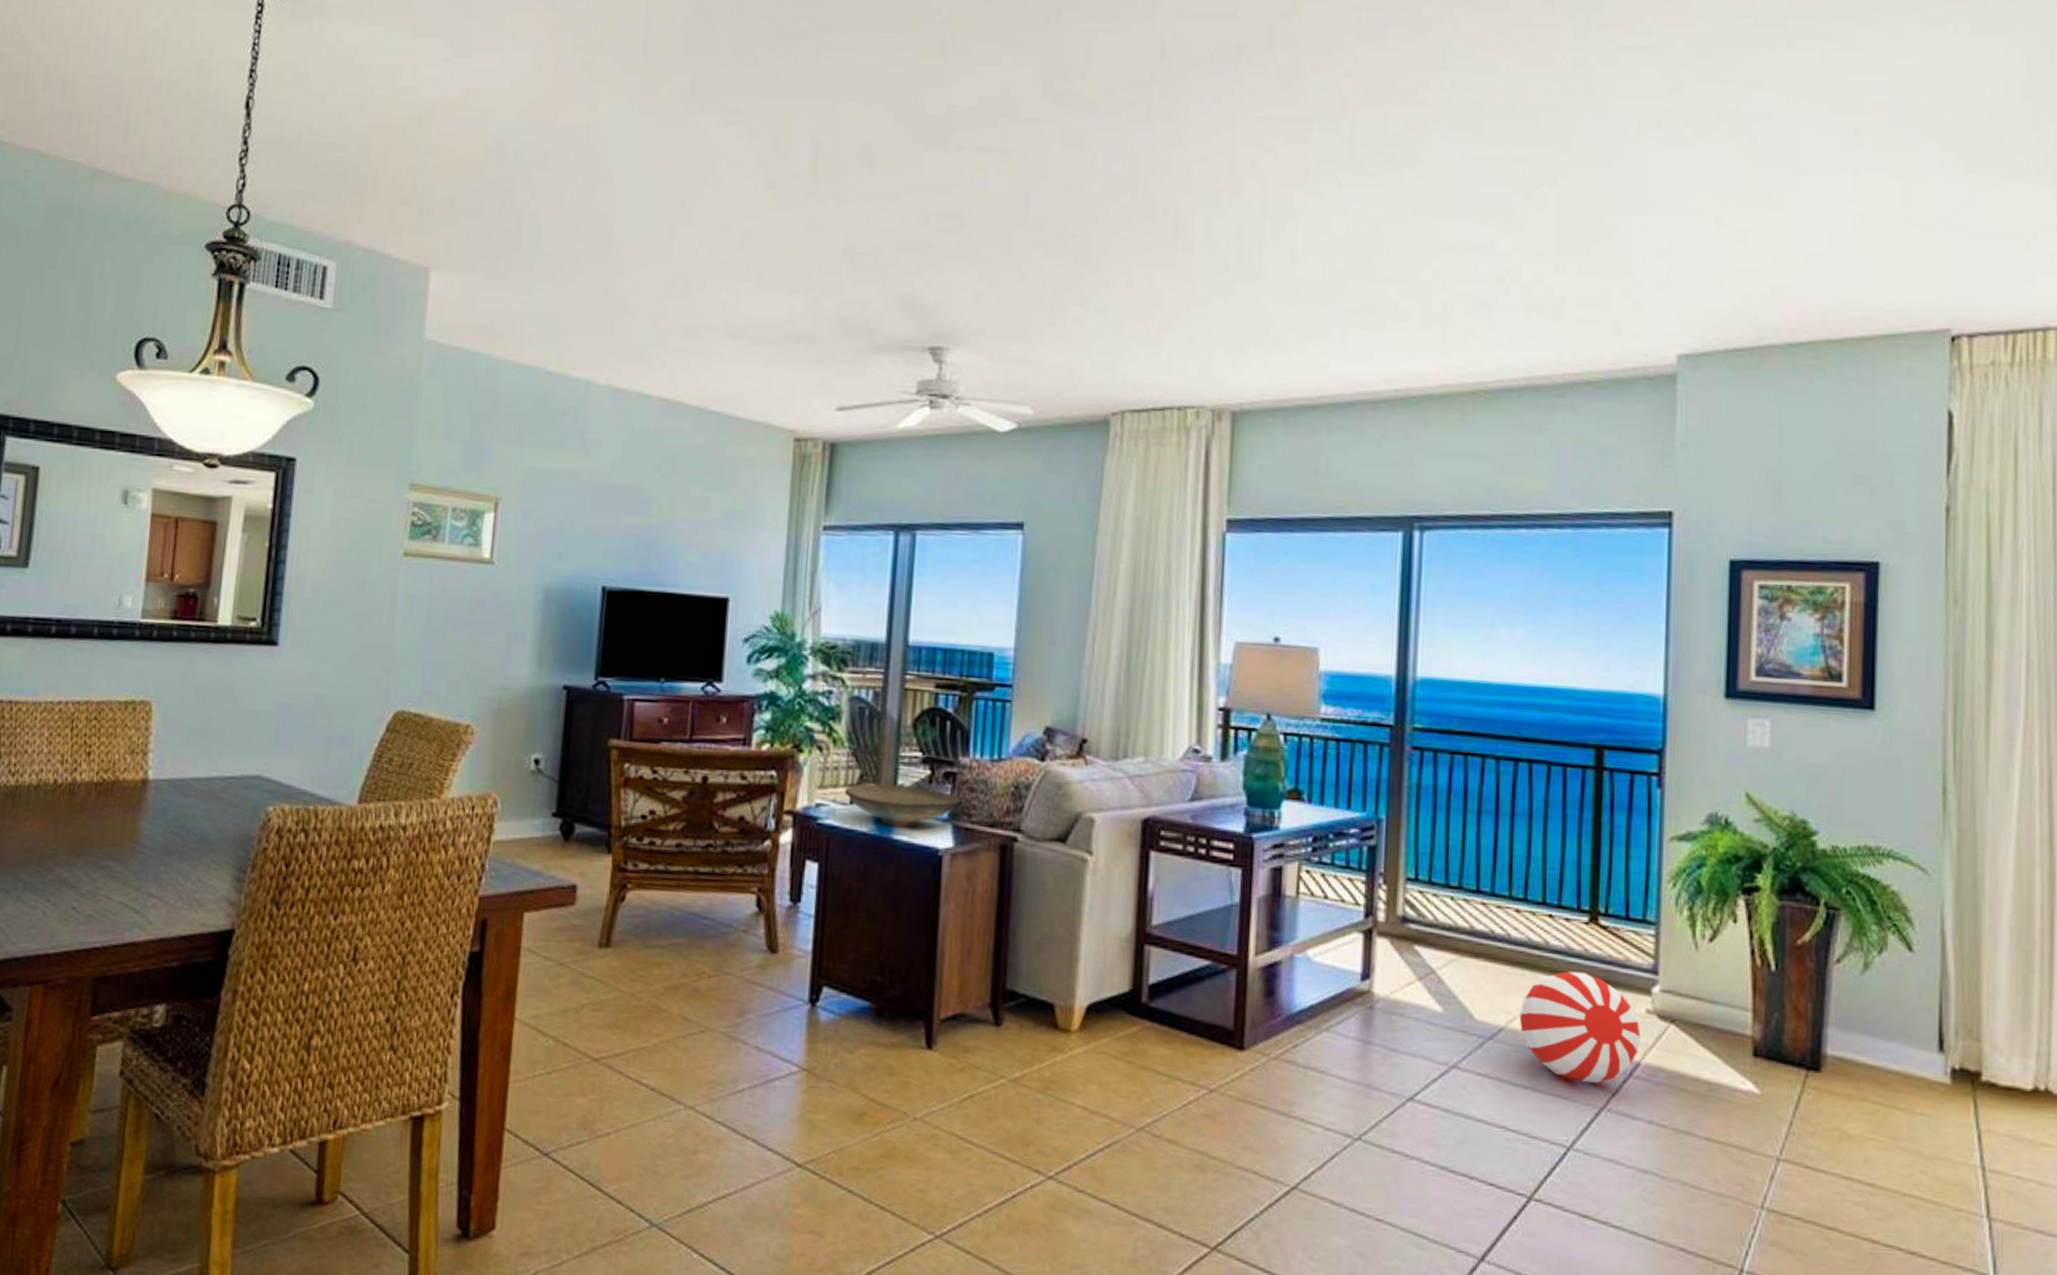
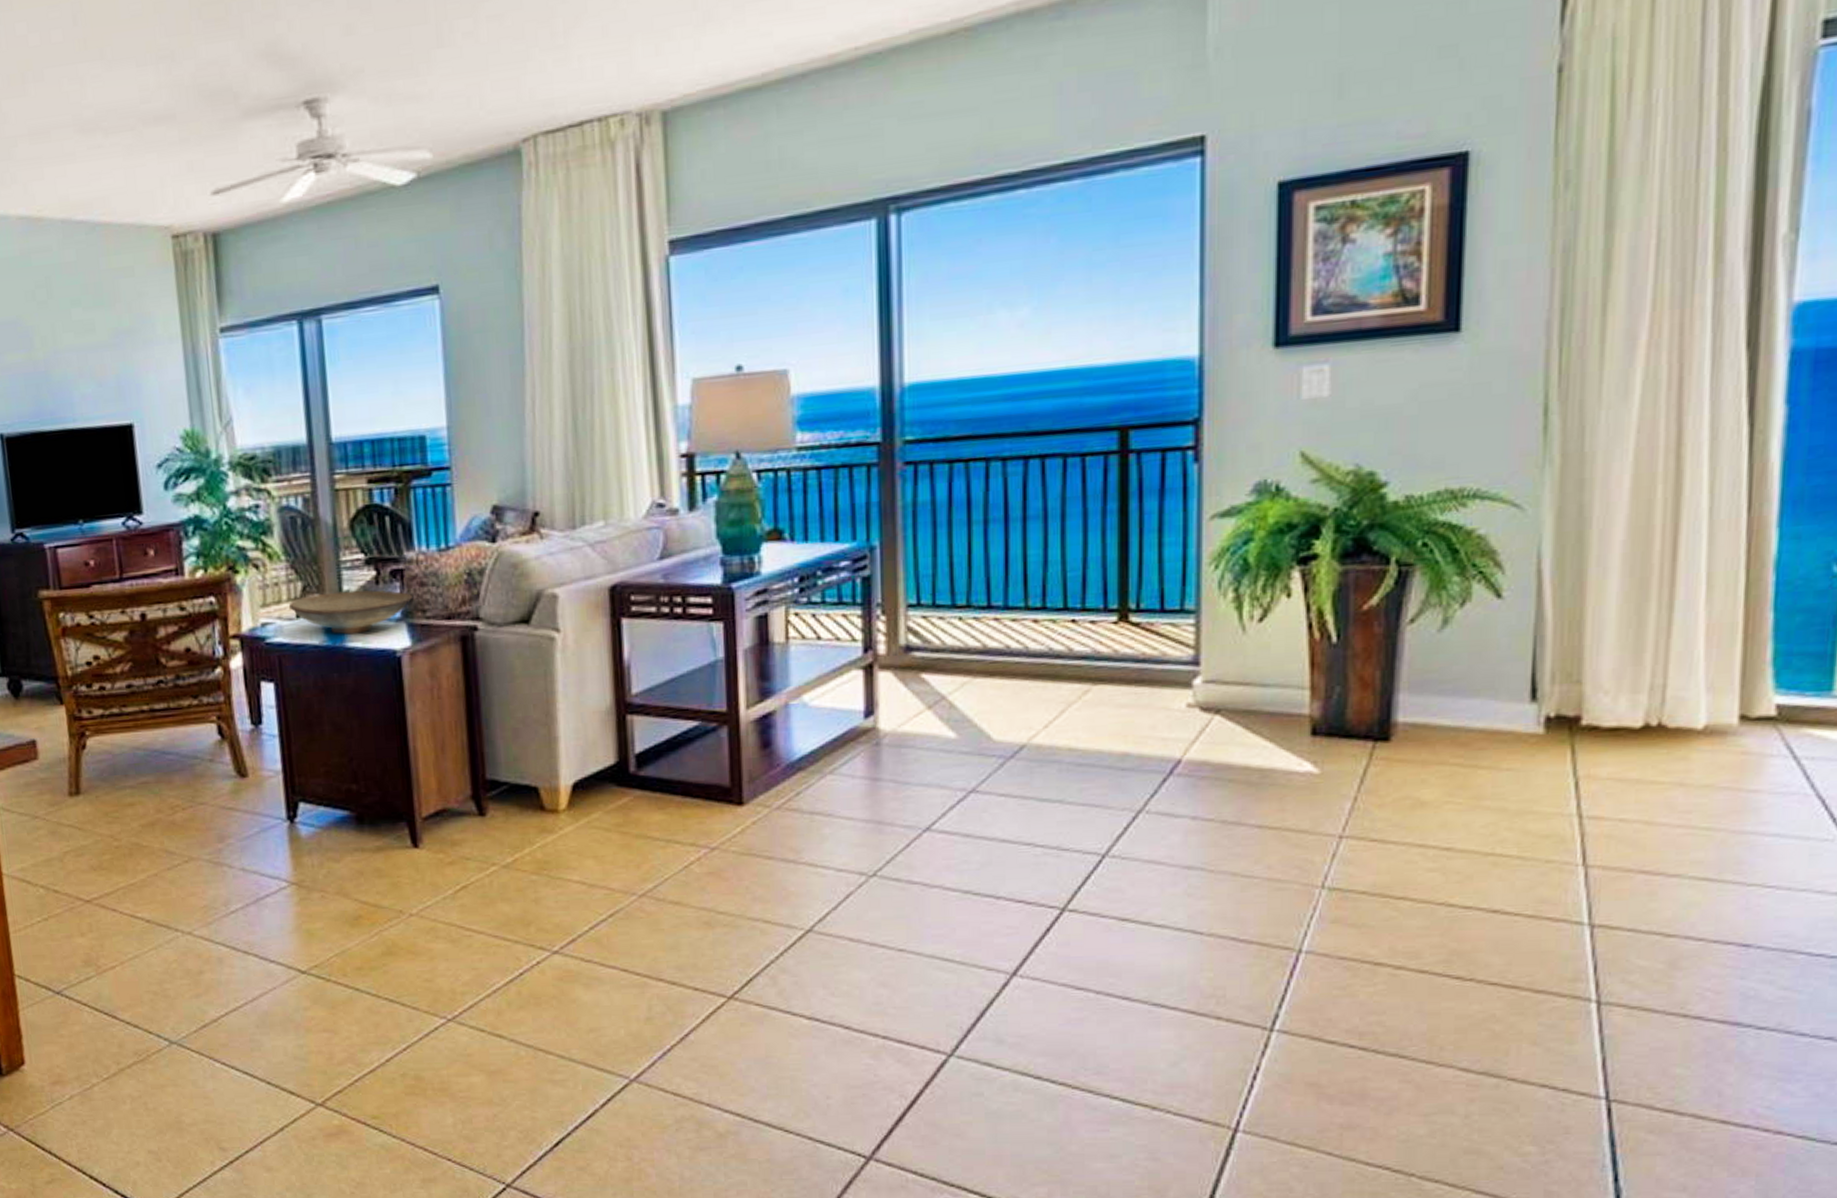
beach ball: present [1519,971,1641,1084] -> none [1042,675,1181,789]

